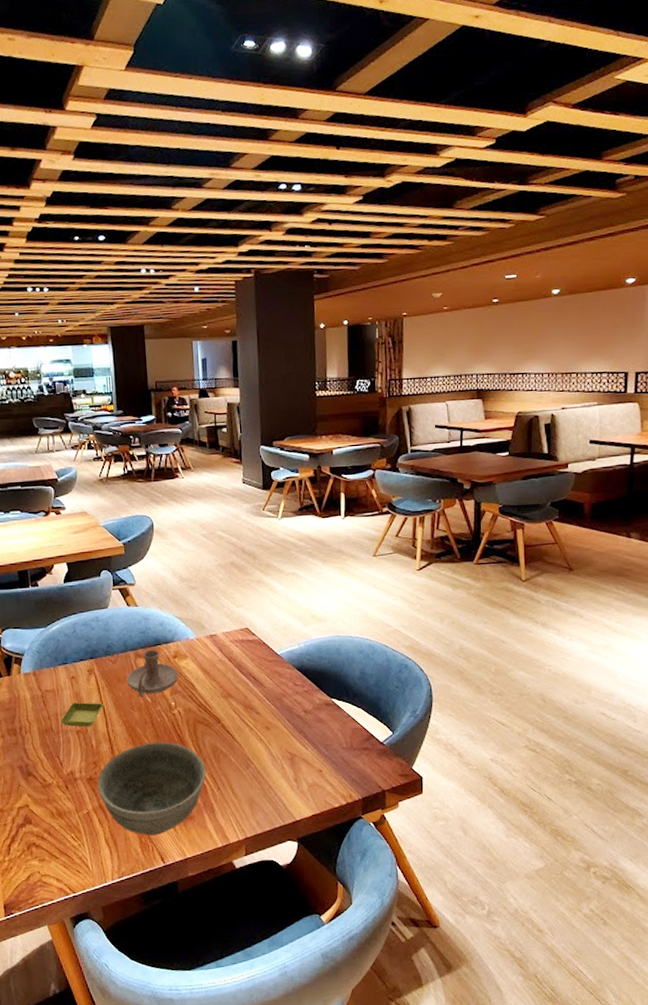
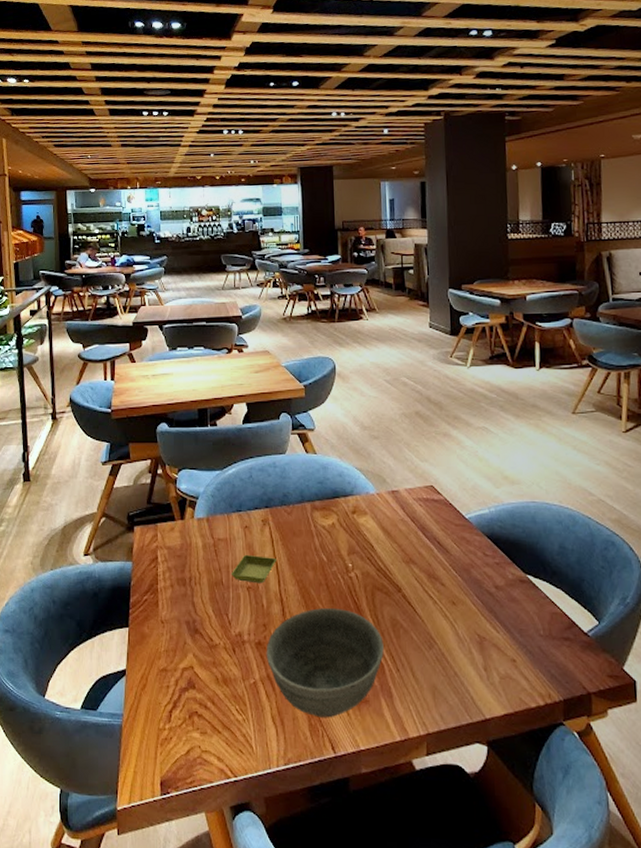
candle holder: present [127,649,179,698] -> none [302,502,357,555]

